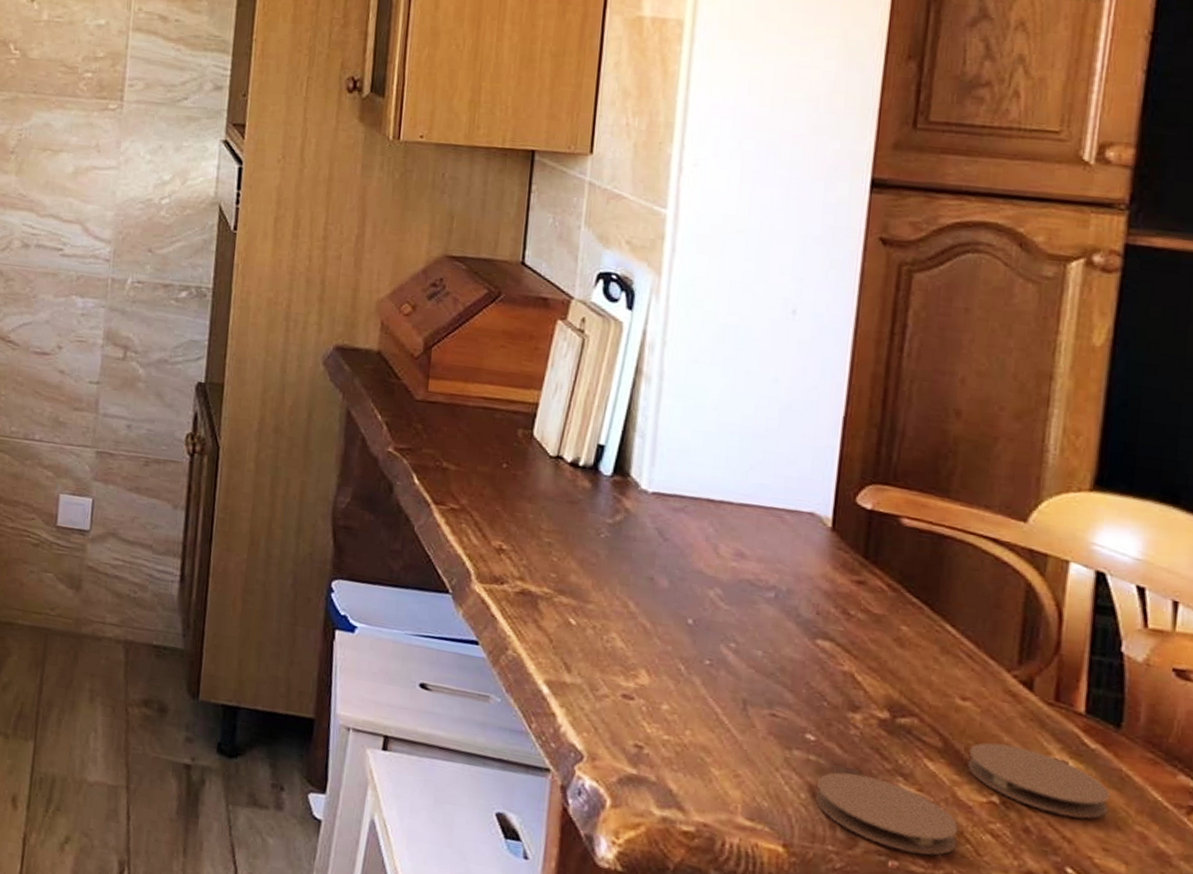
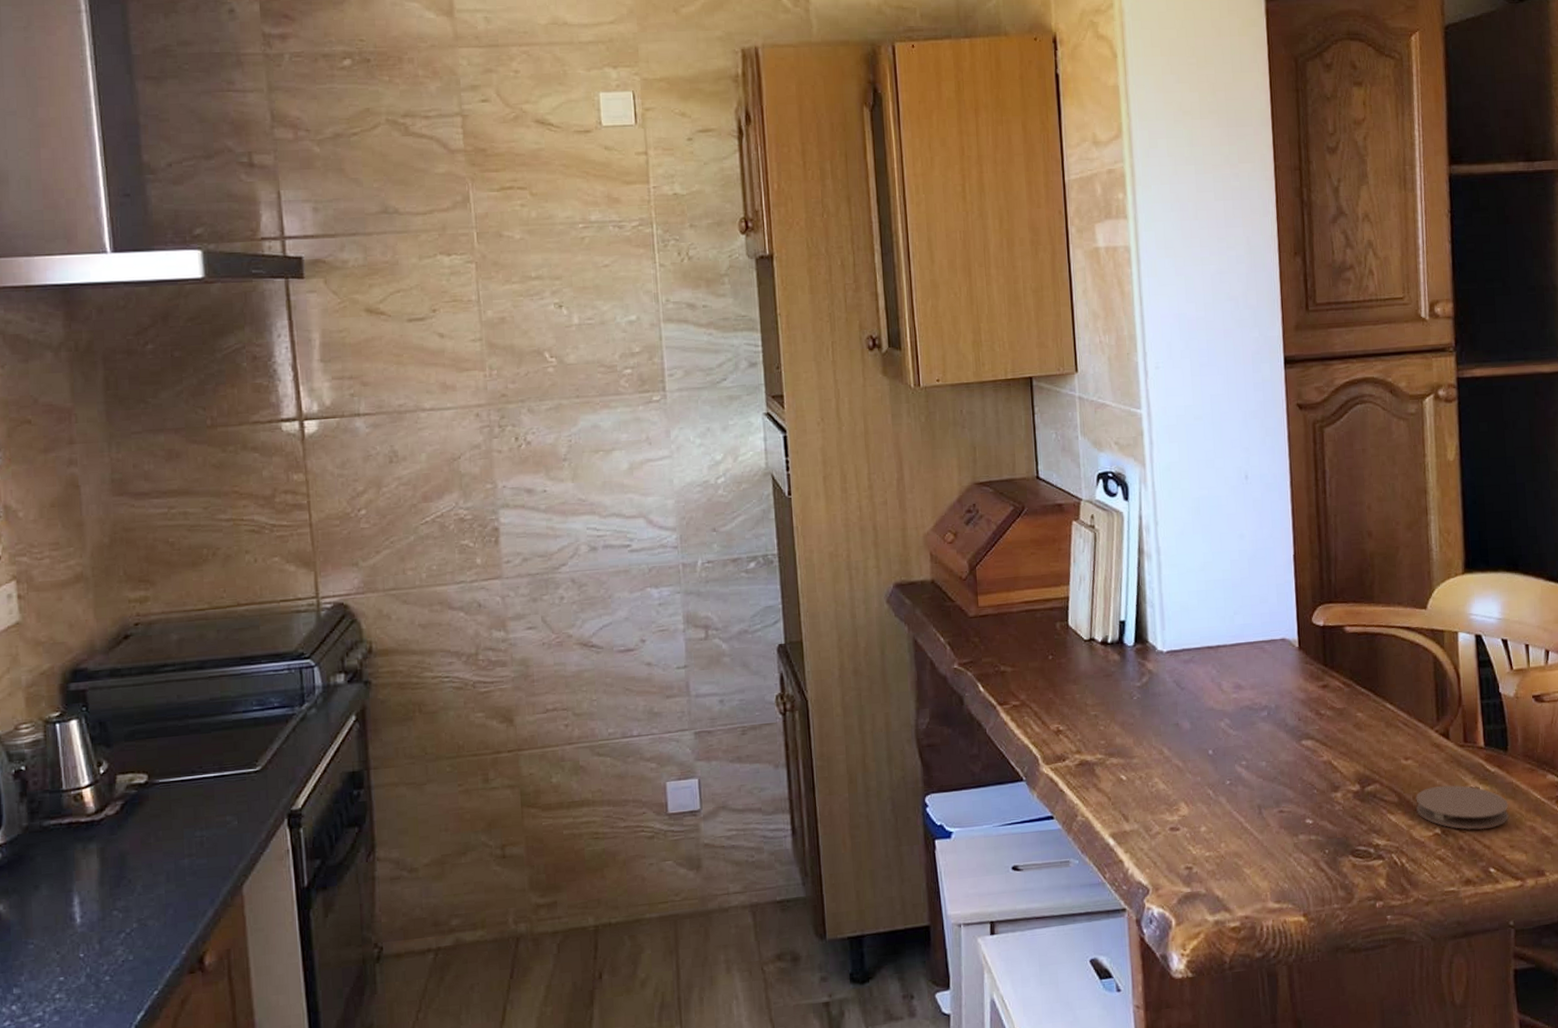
coaster: present [815,771,959,855] -> none [1319,839,1419,892]

